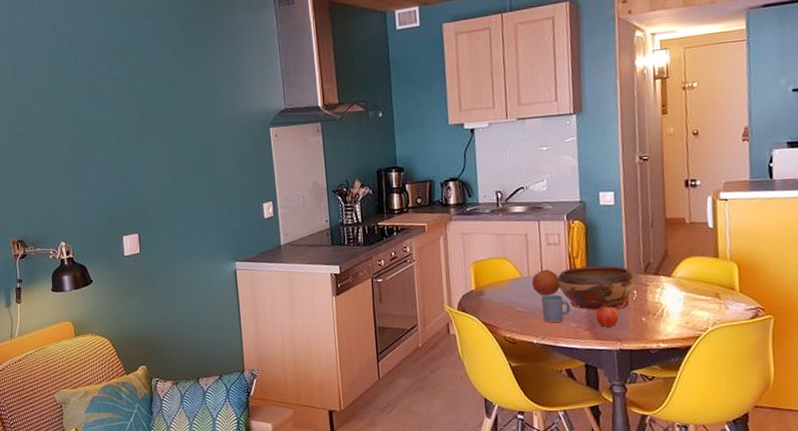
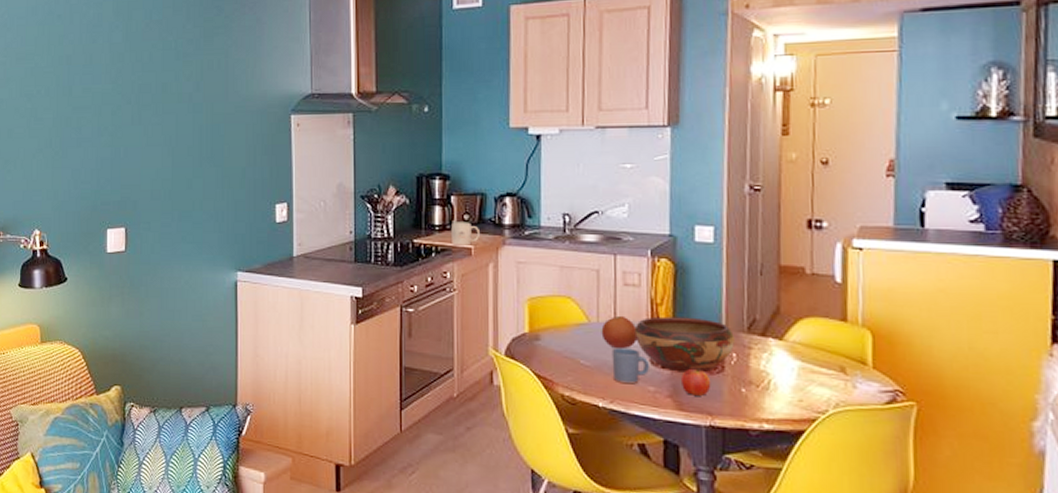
mug: none [407,204,432,226] -> present [450,222,481,247]

